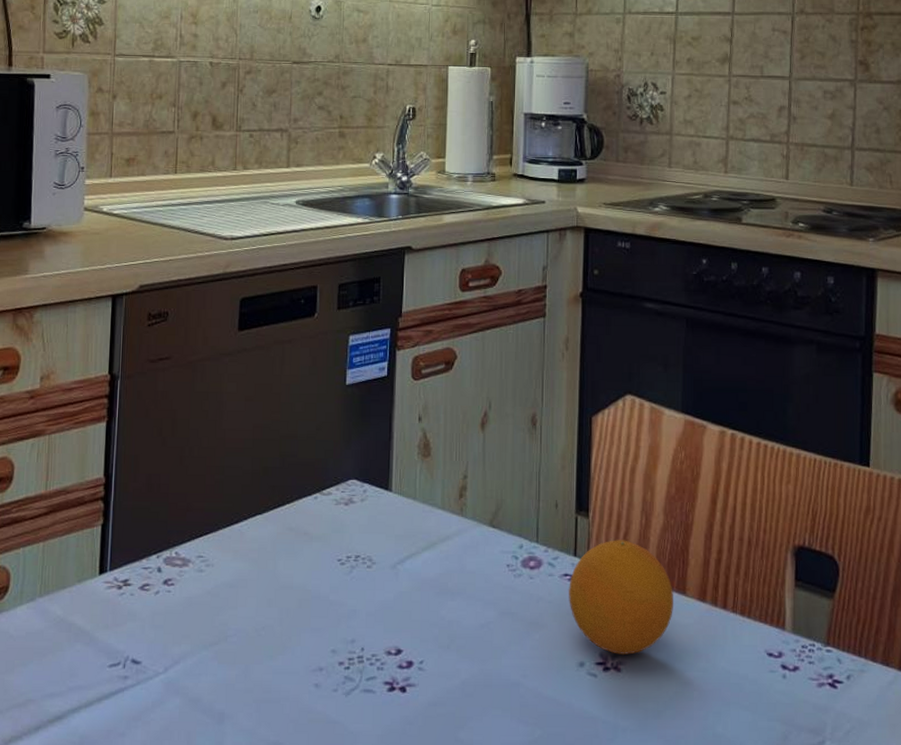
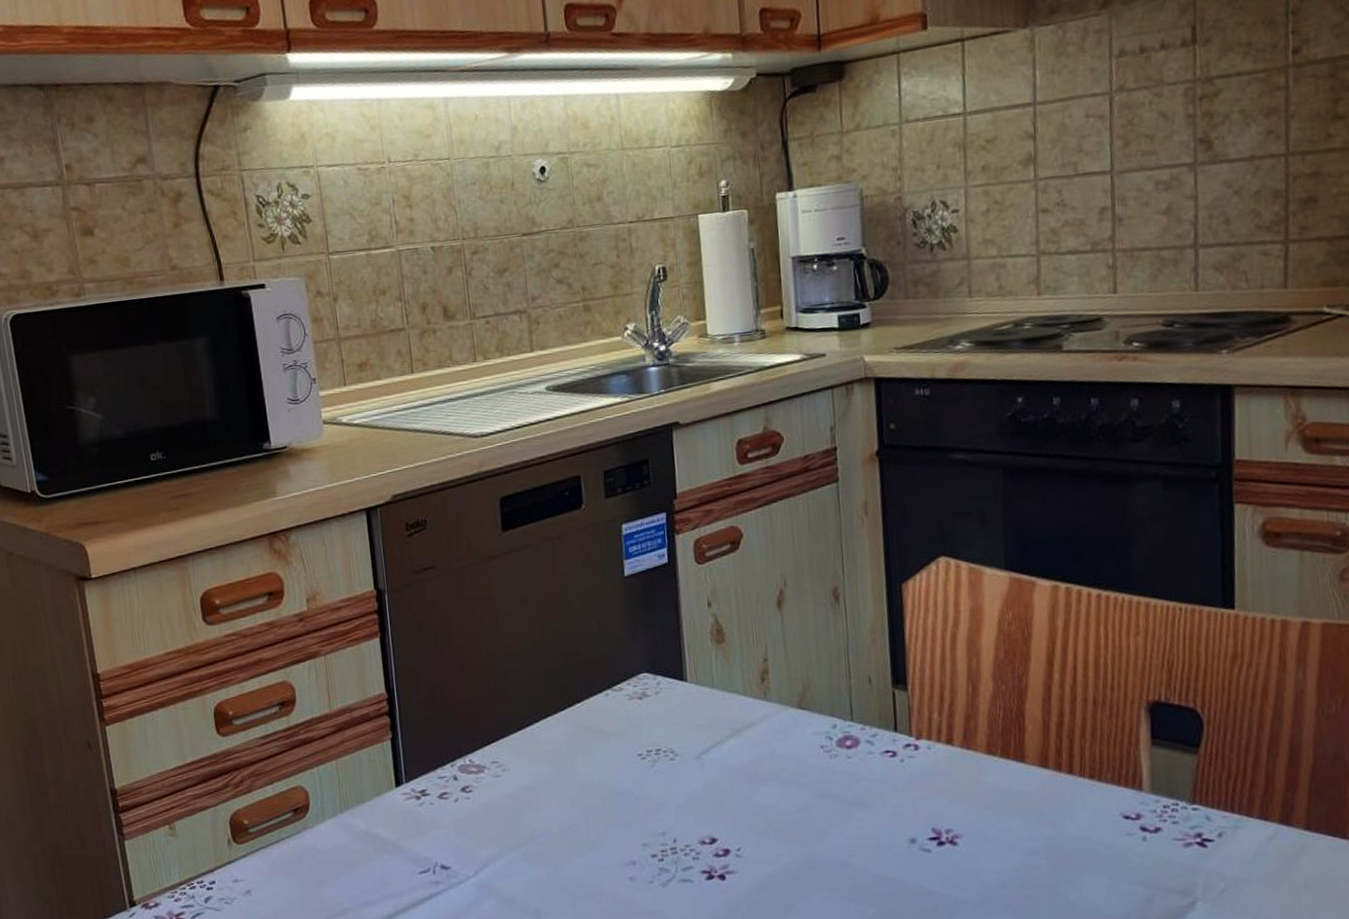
fruit: present [568,540,673,655] -> none [890,710,1012,828]

